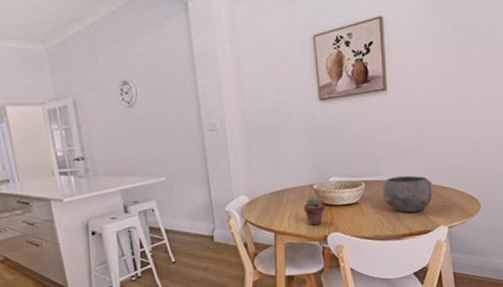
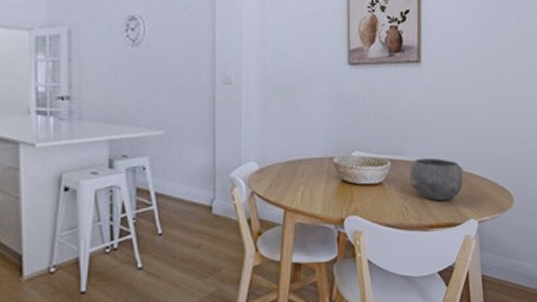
potted succulent: present [303,197,325,226] -> none [320,172,345,205]

